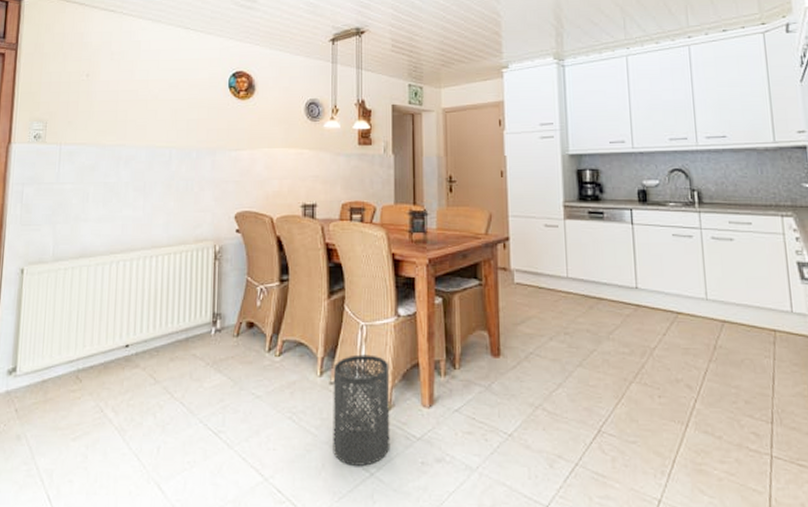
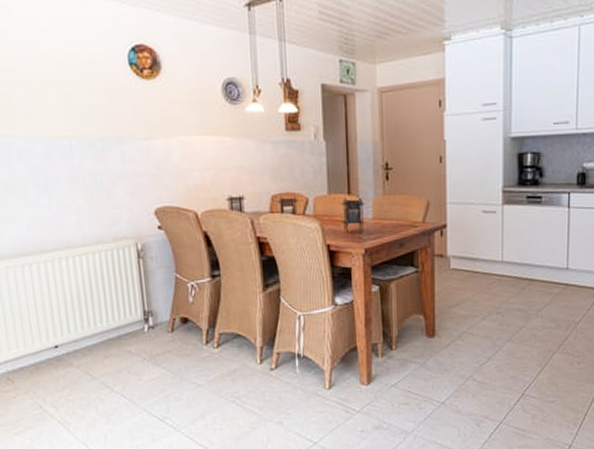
trash can: present [333,354,390,466] -> none [272,341,332,438]

